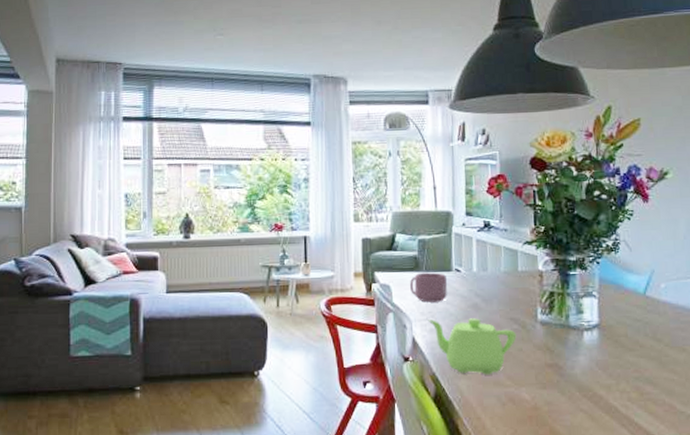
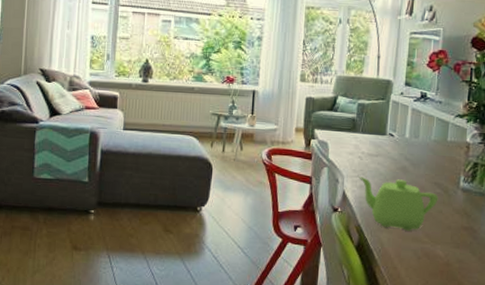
mug: present [410,272,447,303] -> none [346,134,380,162]

